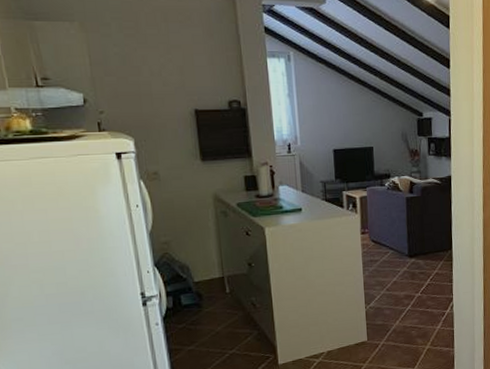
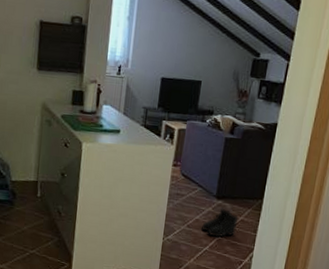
boots: none [400,265,434,295] -> present [200,208,239,238]

